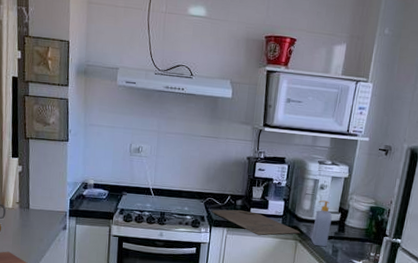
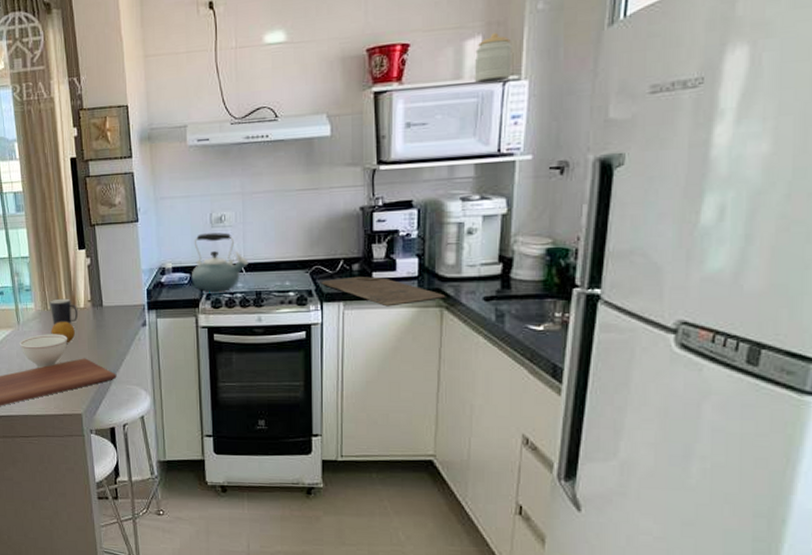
kettle: none [109,159,157,209] -> present [191,232,249,292]
soap bottle: present [311,200,332,247] -> none [463,249,489,312]
jar: none [337,43,365,81] -> present [474,32,512,84]

